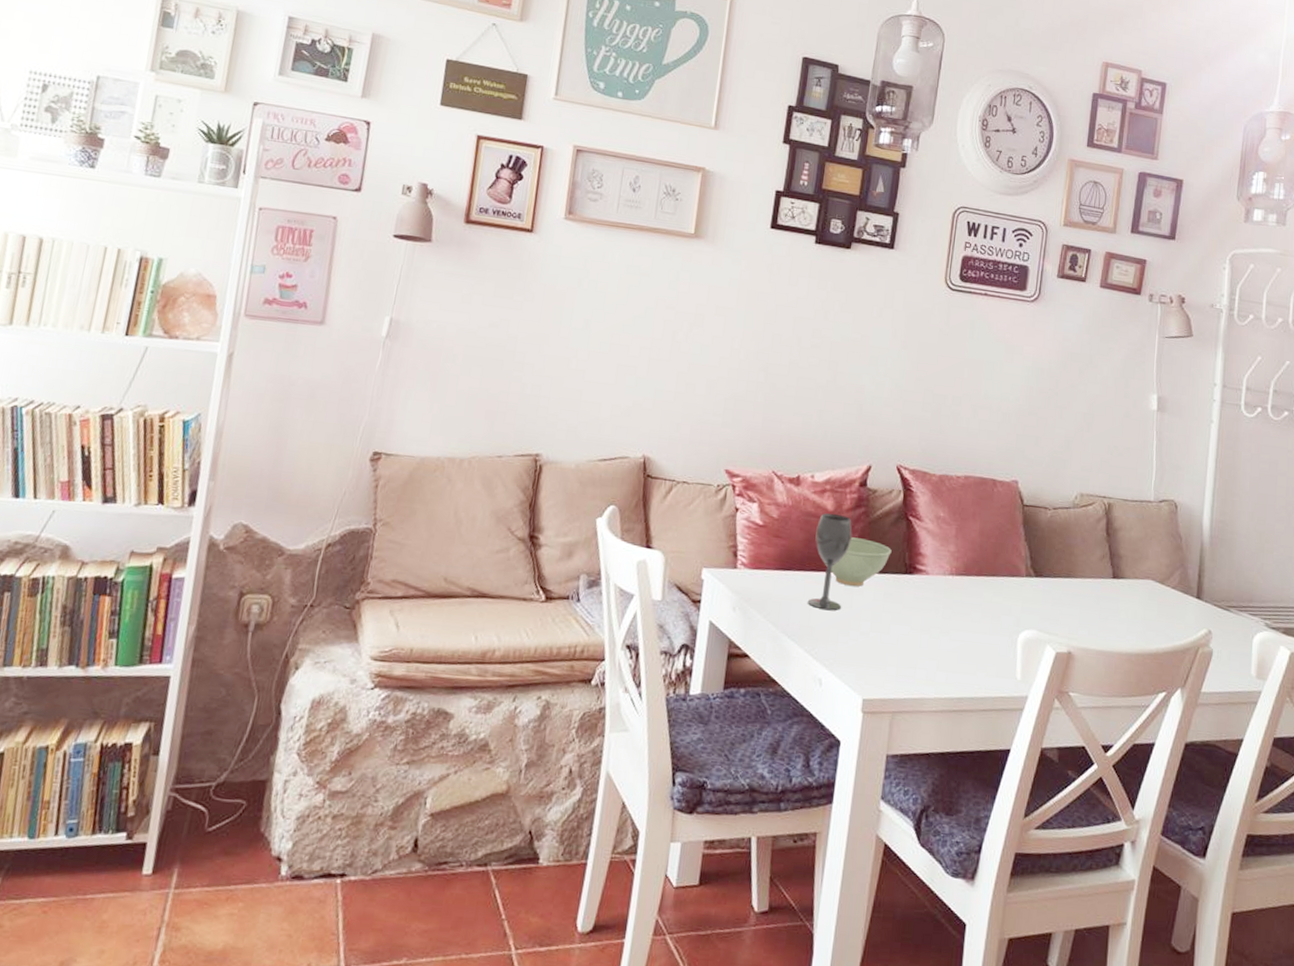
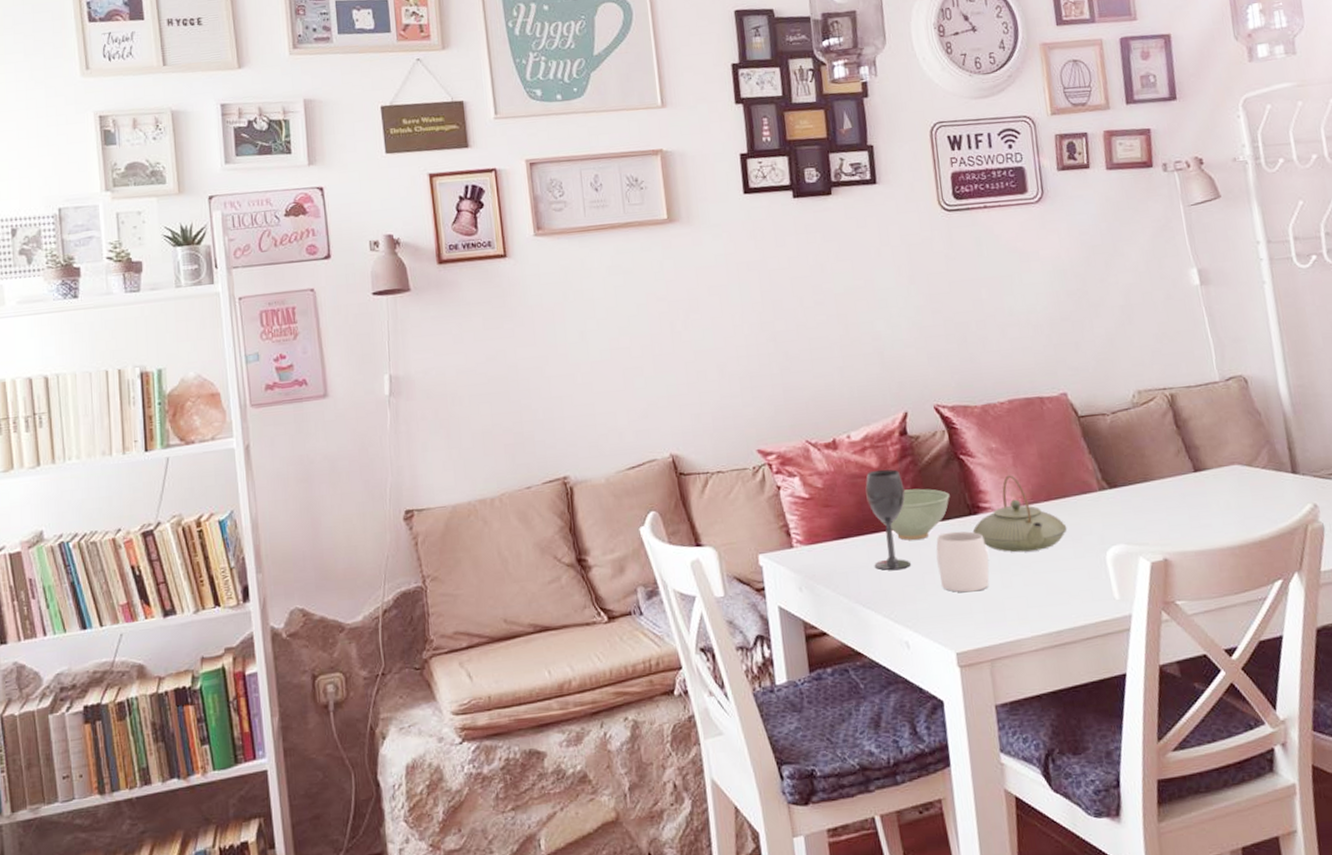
mug: none [864,585,914,646] -> present [936,531,990,593]
teapot: none [904,544,990,620] -> present [972,475,1067,553]

